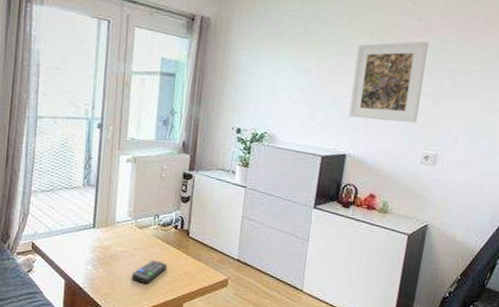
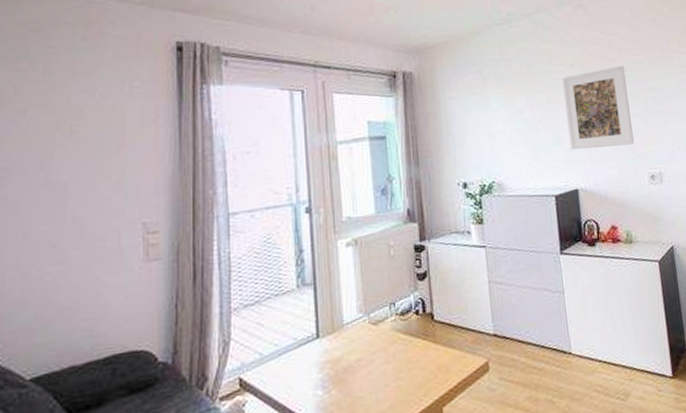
remote control: present [131,260,167,284] -> none [373,360,415,396]

